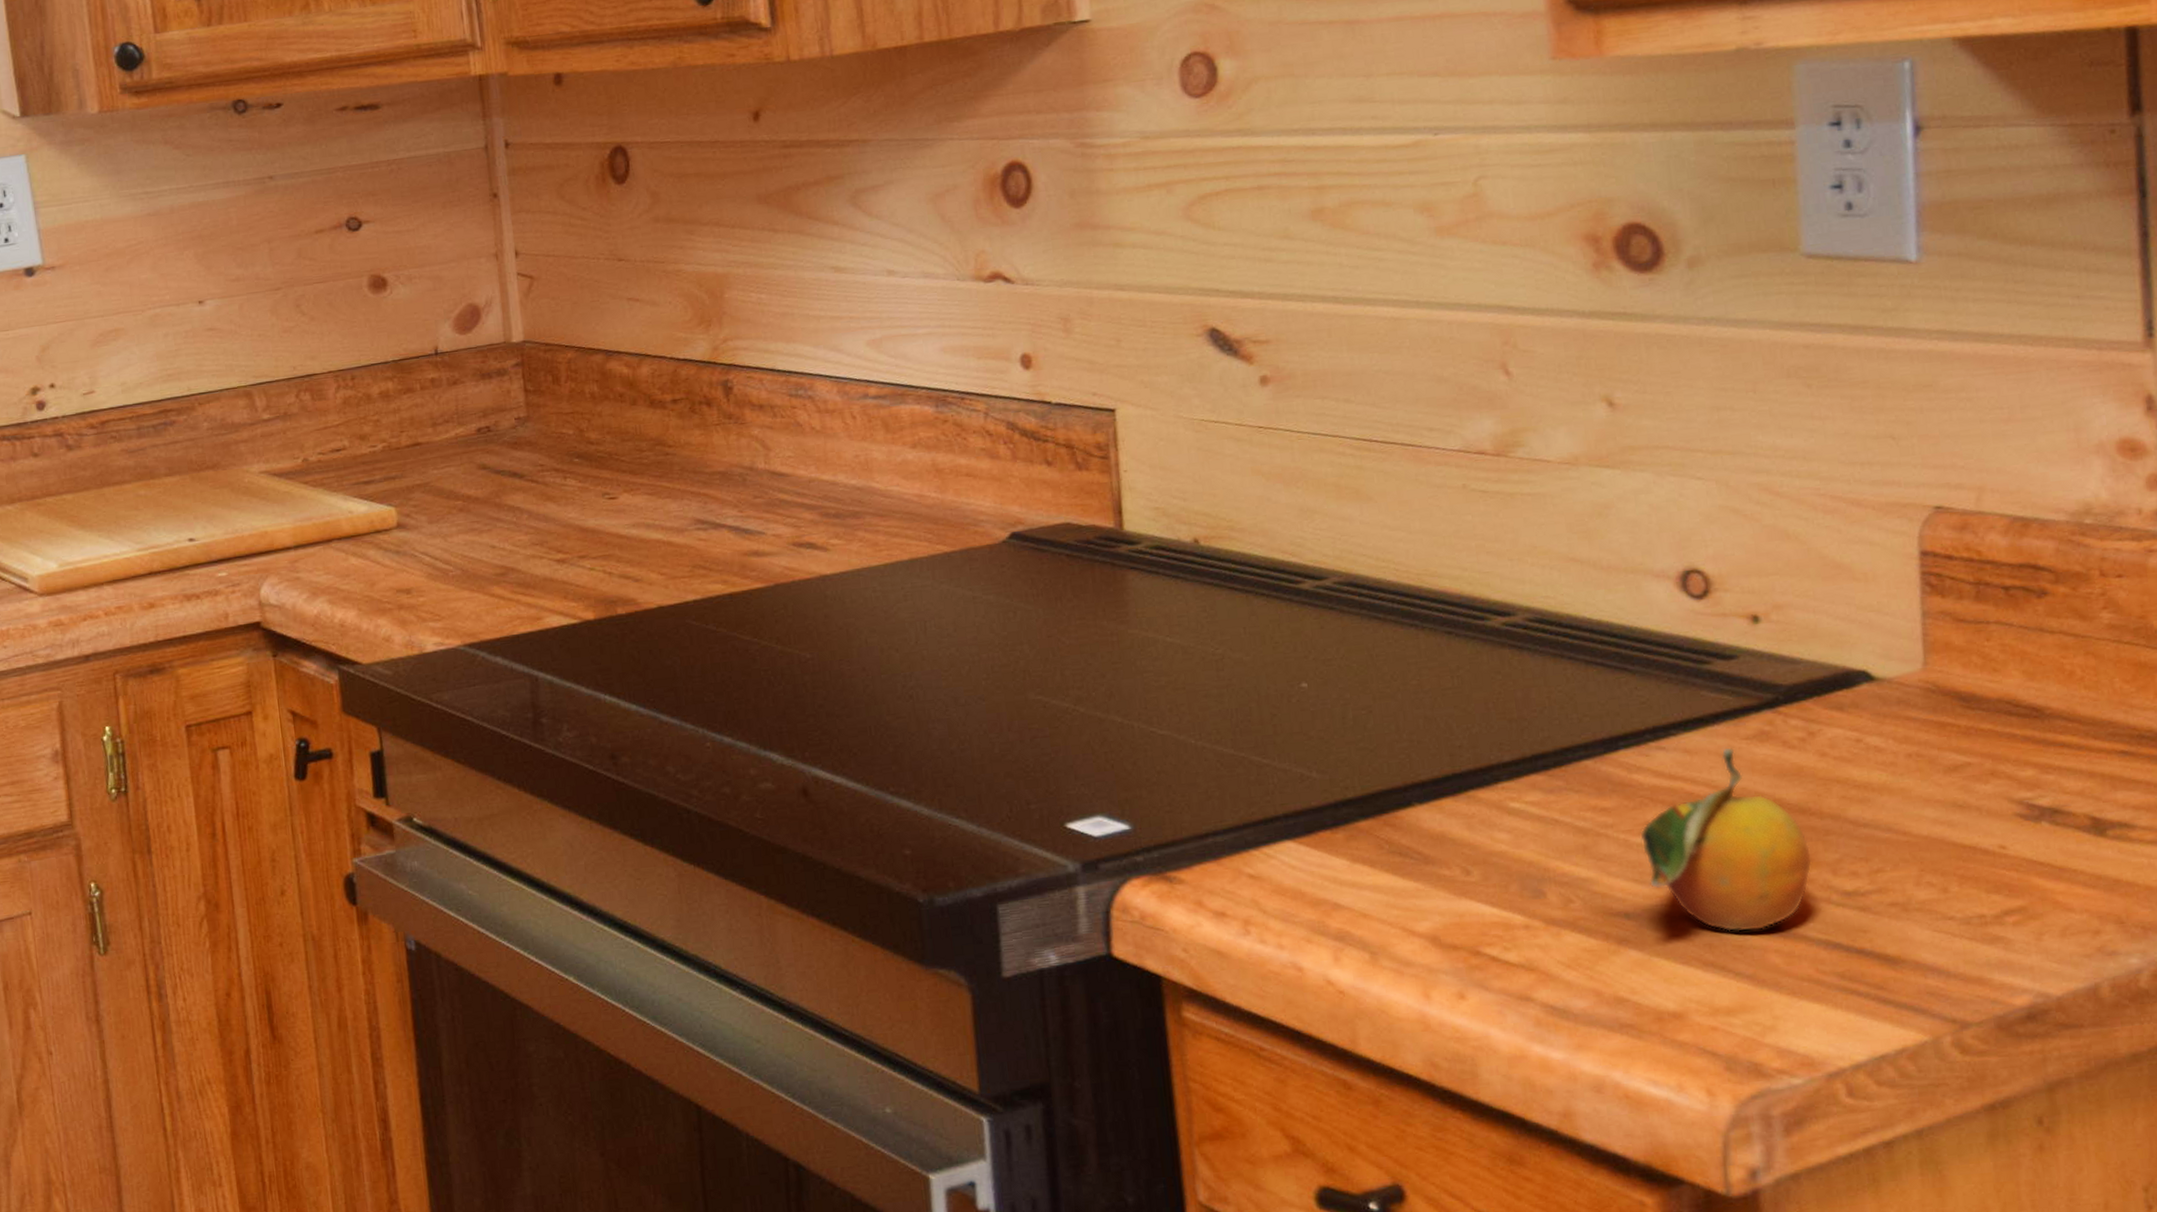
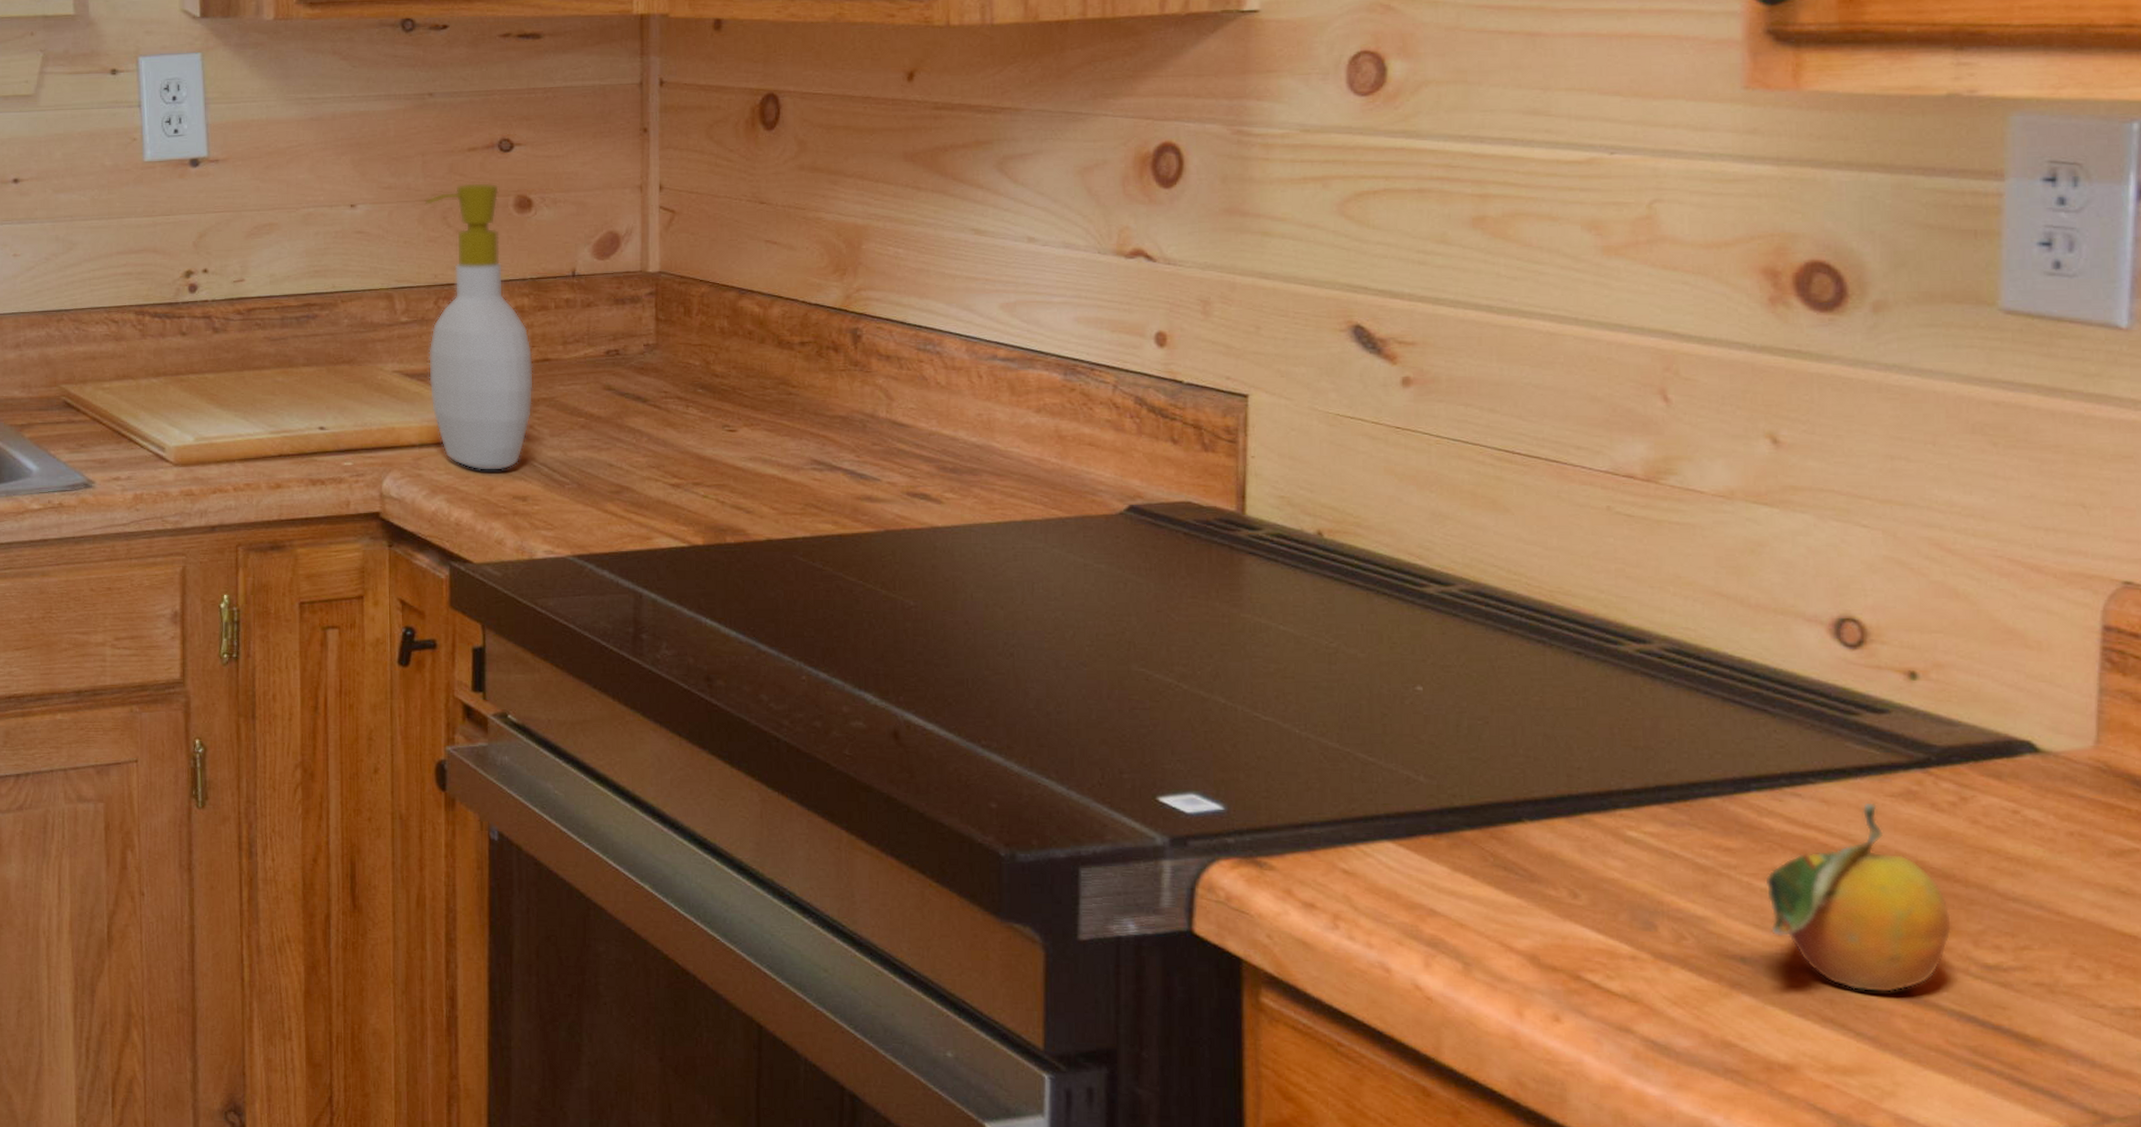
soap bottle: none [276,265,408,567] -> present [425,183,534,471]

